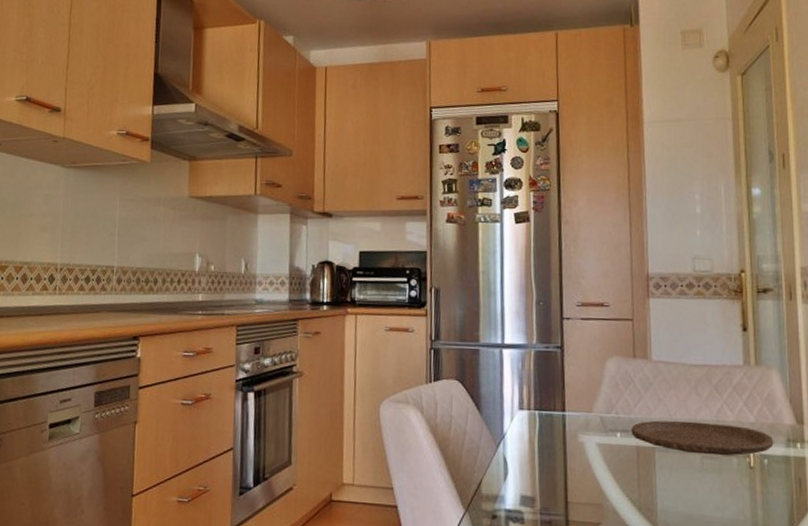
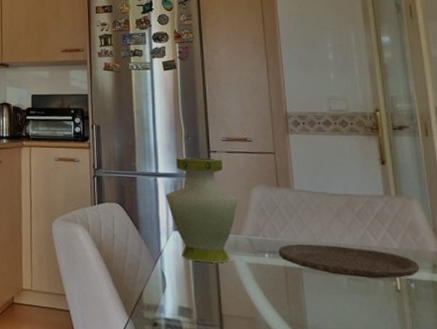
vase: none [511,325,591,445] -> present [165,157,238,263]

